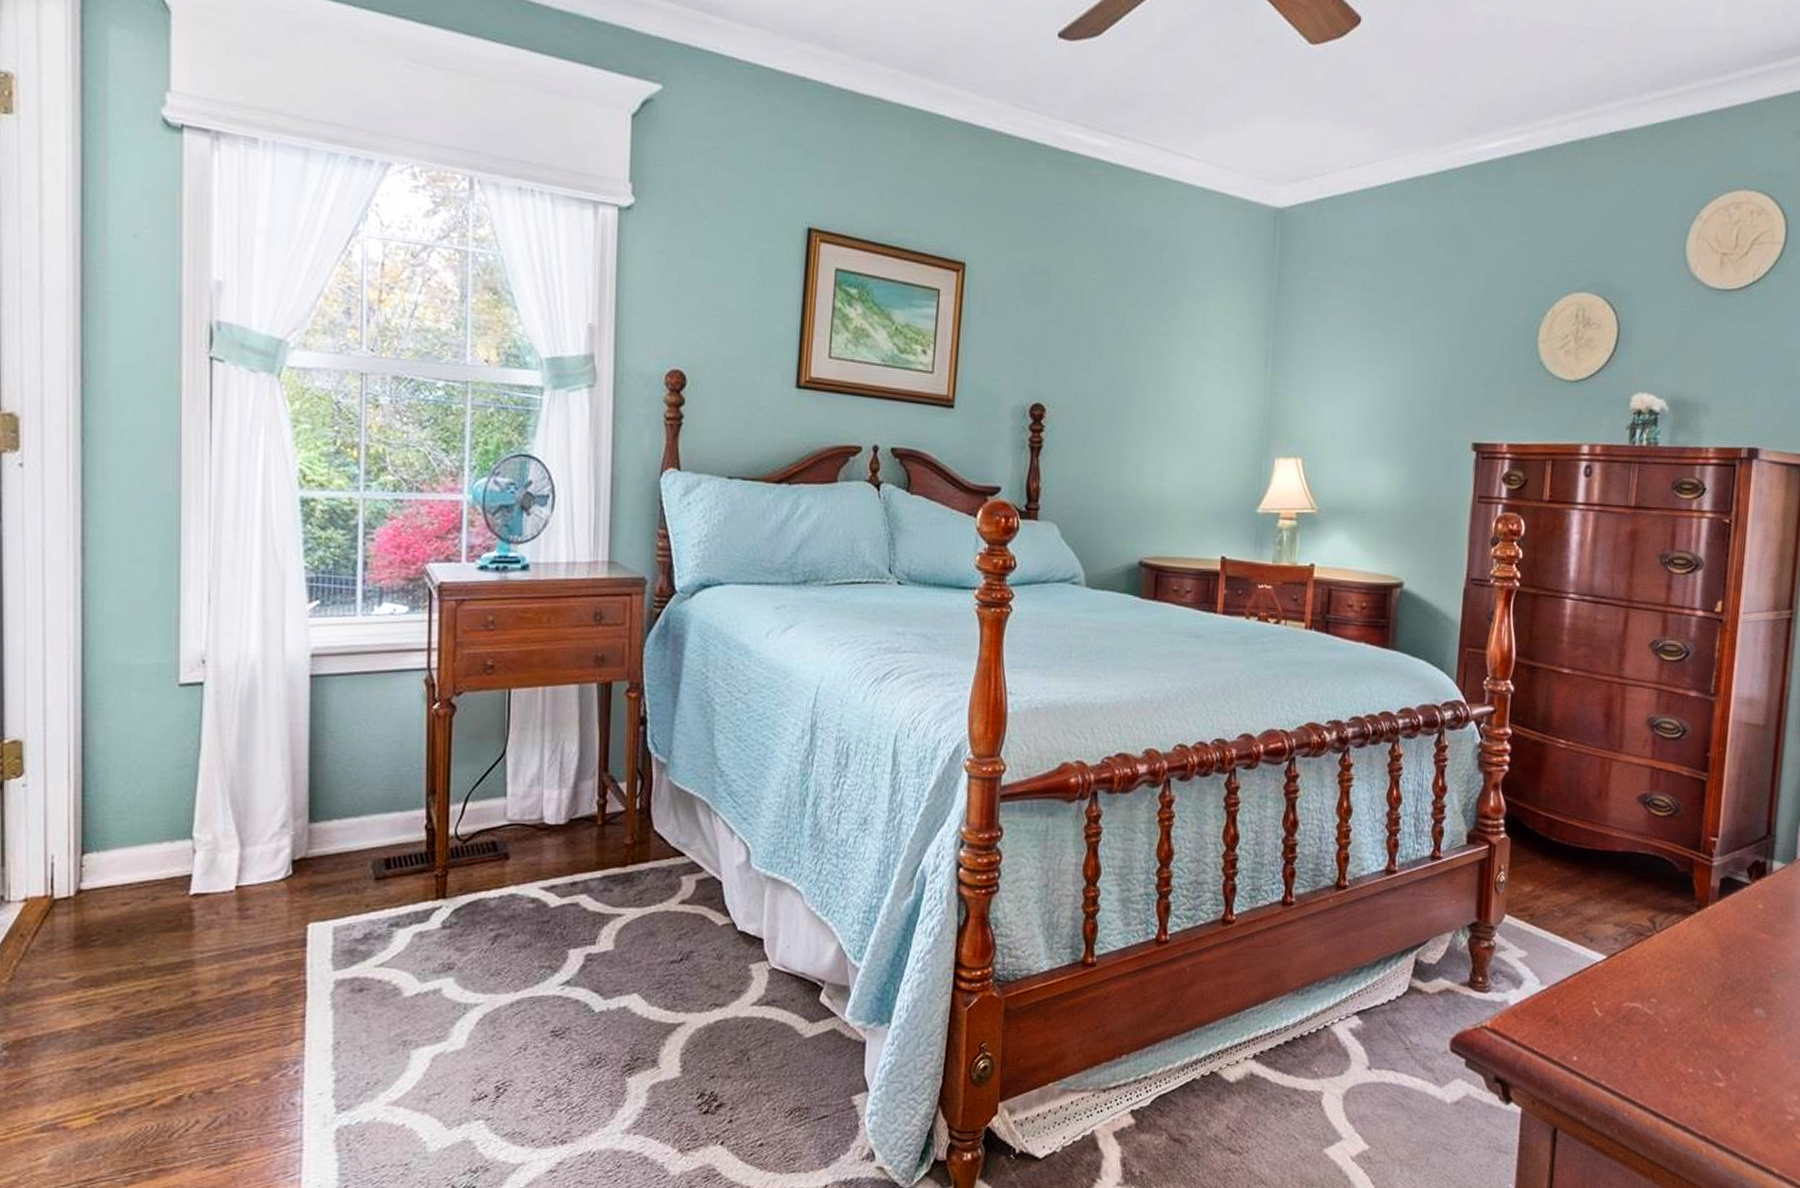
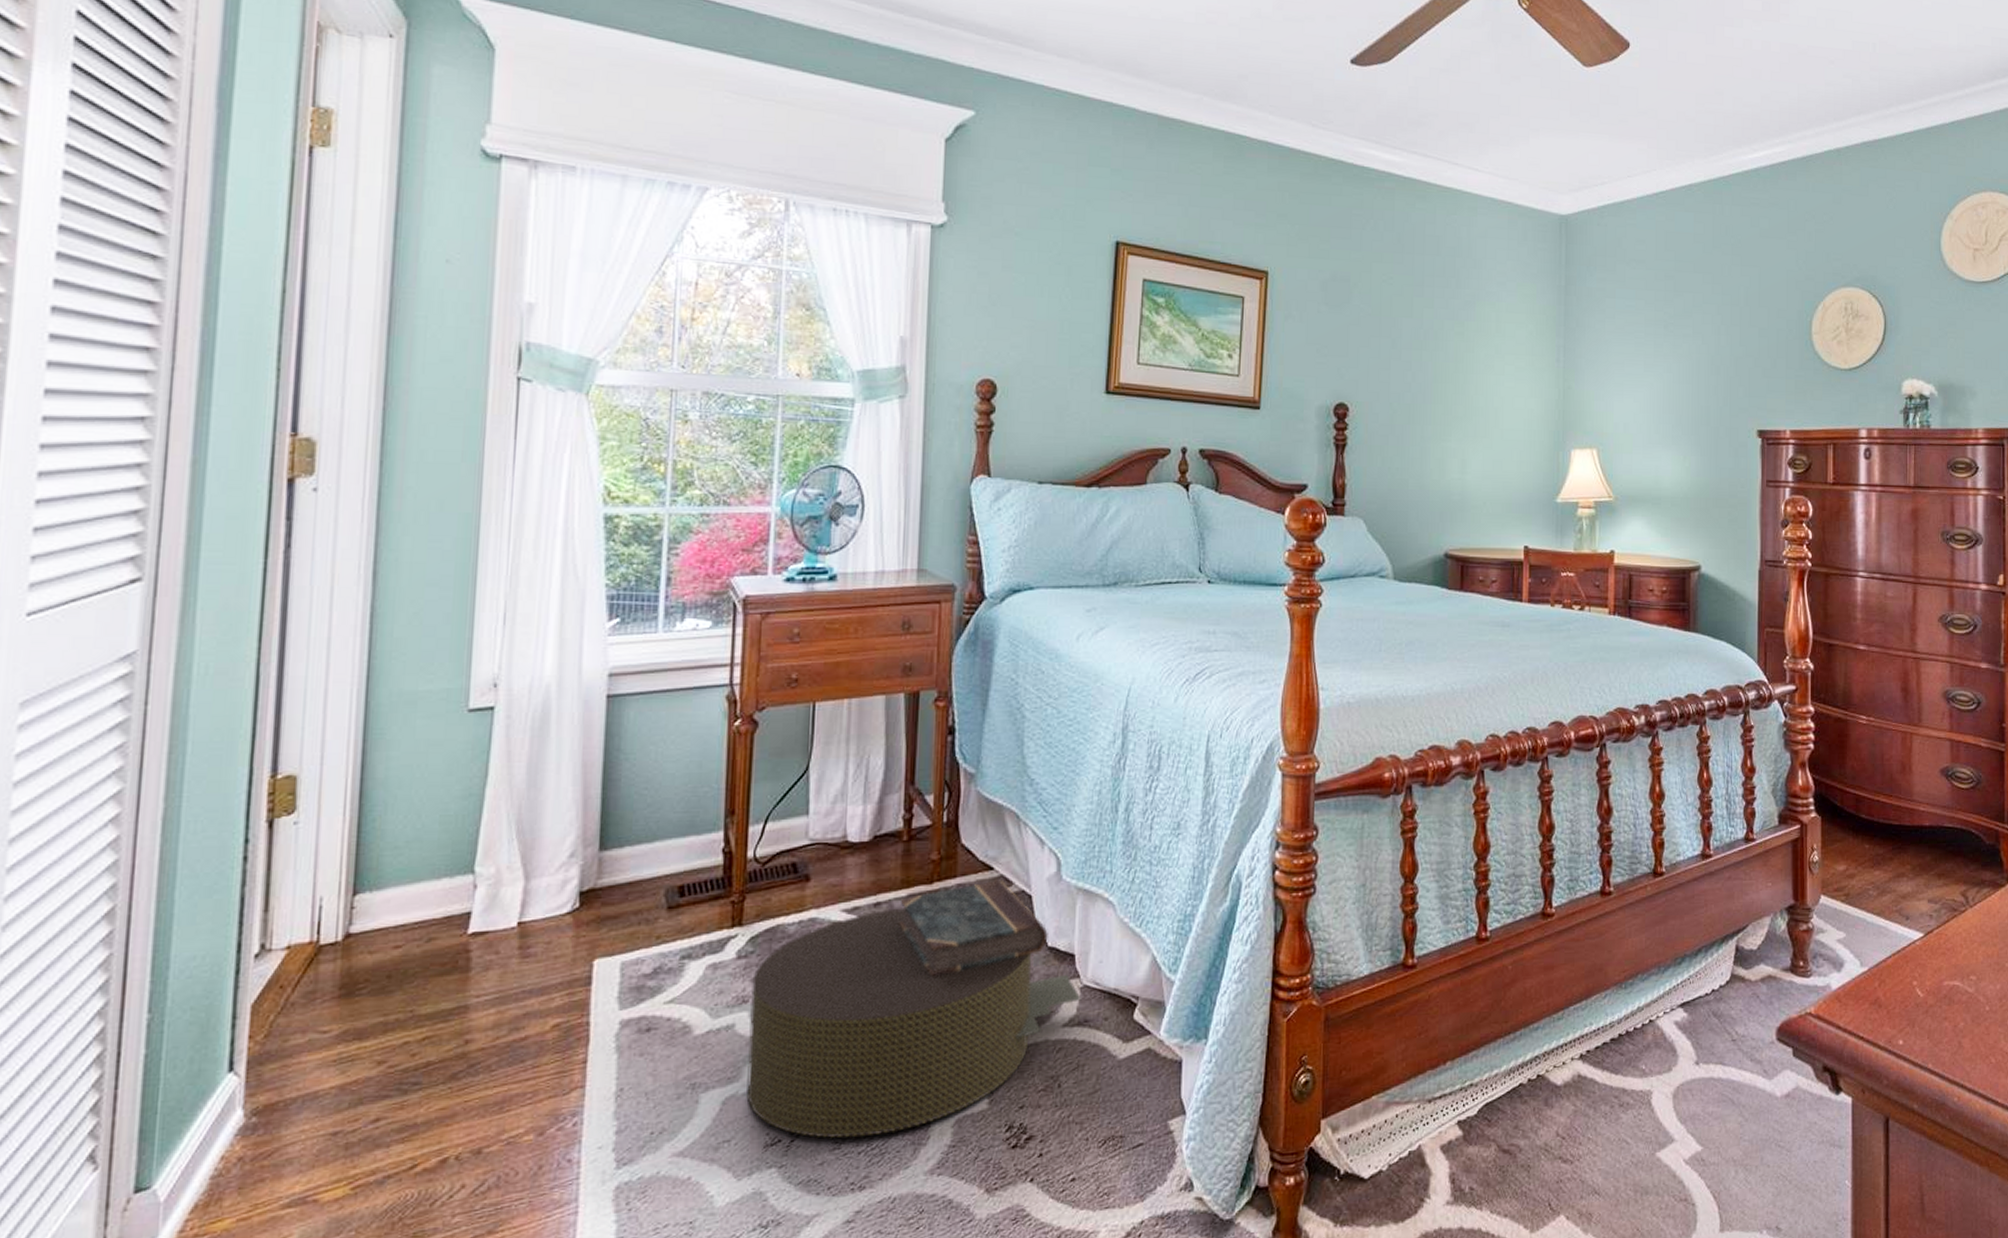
storage ottoman: none [454,888,770,1097] -> present [746,908,1081,1139]
book: none [594,865,738,954] -> present [899,879,1048,977]

